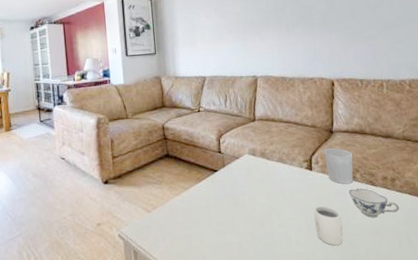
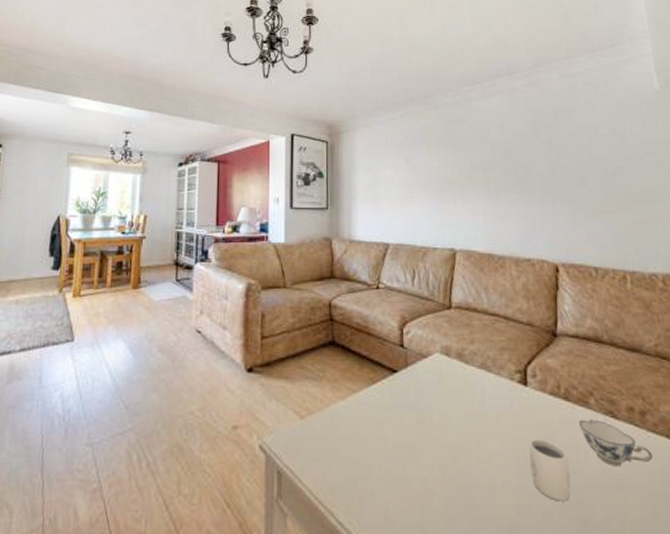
candle holder: present [323,148,354,184] -> none [543,358,586,411]

